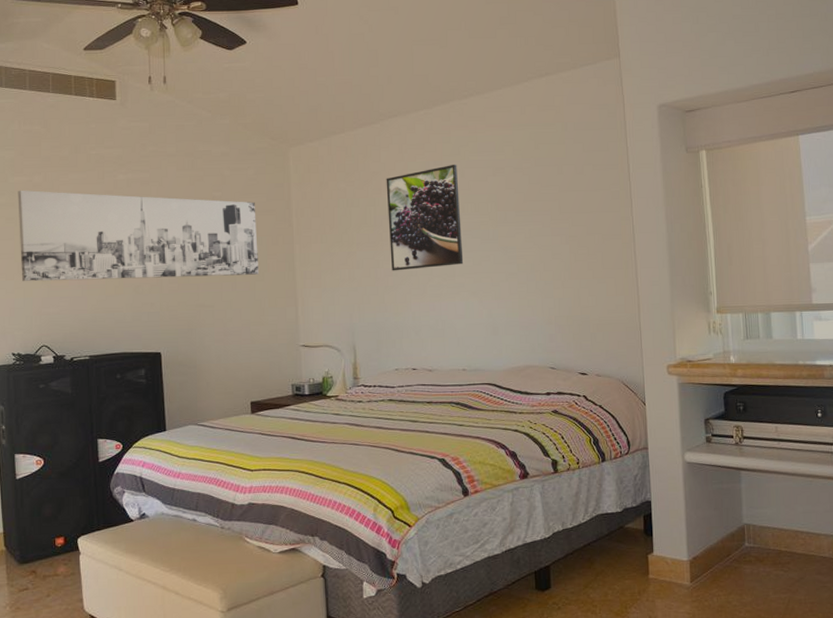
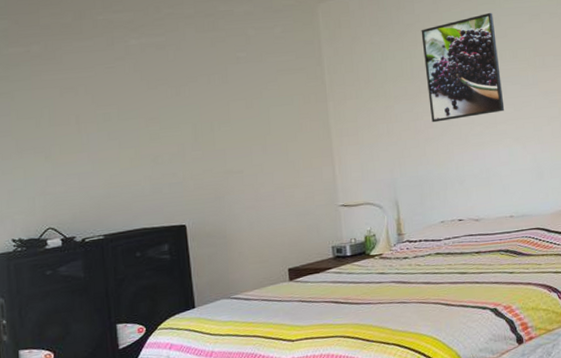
wall art: present [18,190,260,282] -> none [13,60,292,160]

